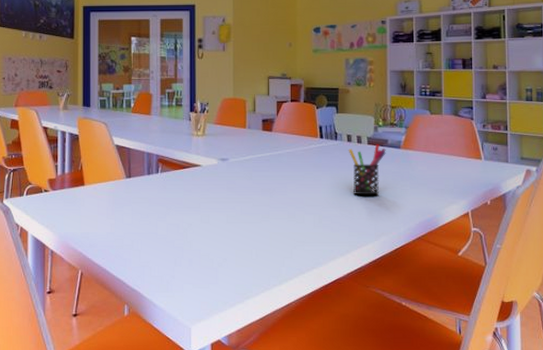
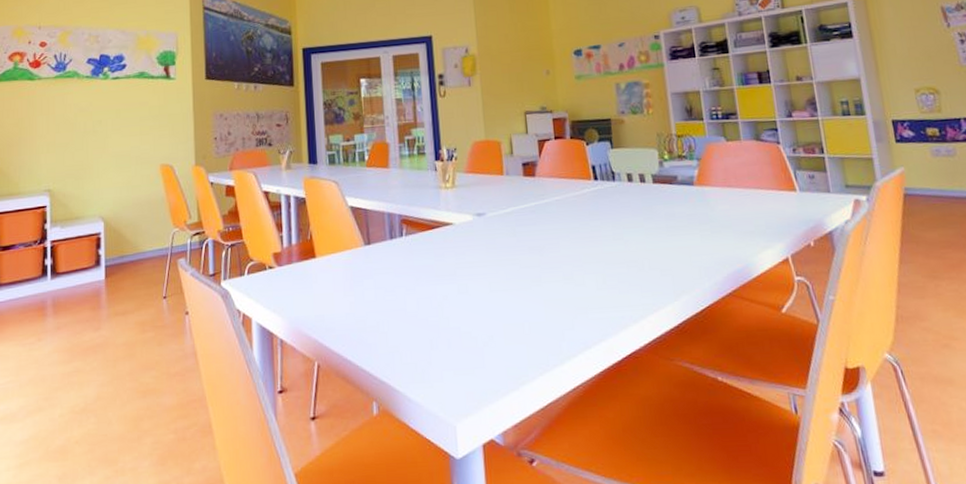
pen holder: present [348,143,386,195] -> none [629,181,677,246]

